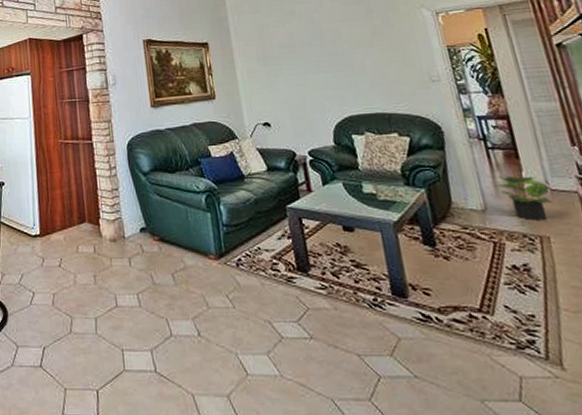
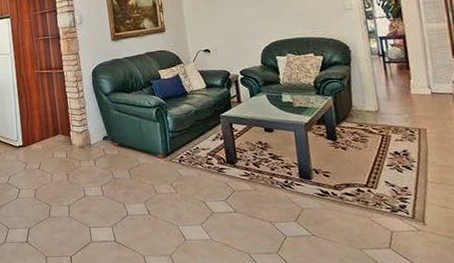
potted plant: present [494,175,553,221] -> none [387,83,432,118]

